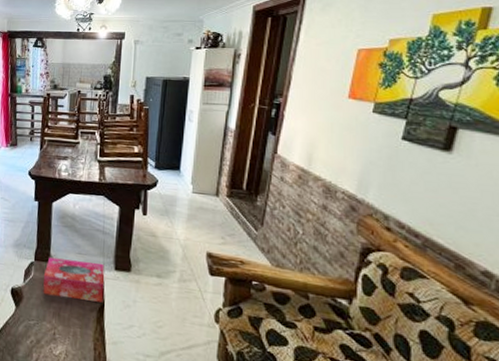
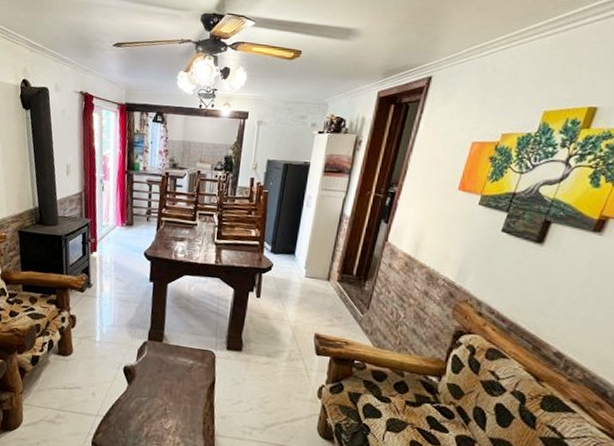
tissue box: present [43,257,105,303] -> none [155,337,217,380]

